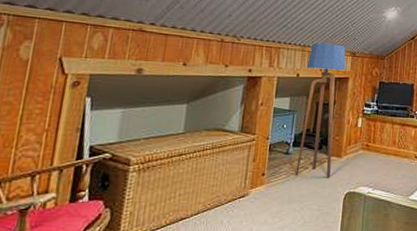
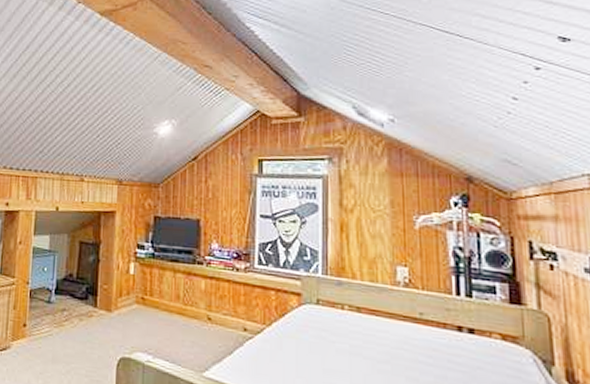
floor lamp: present [295,43,346,178] -> none [59,170,112,337]

